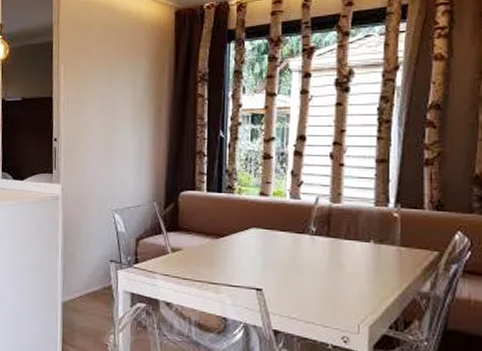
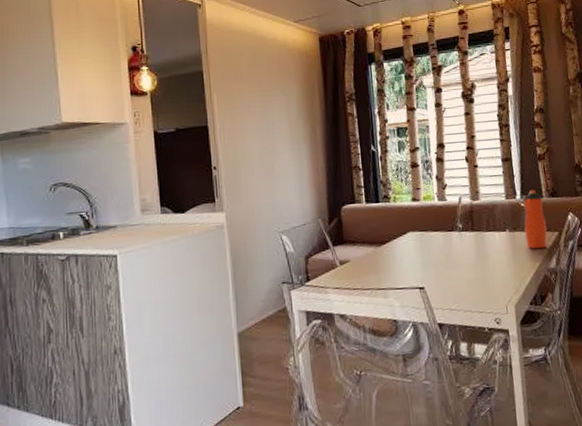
water bottle: none [394,199,424,268] -> present [523,189,548,249]

